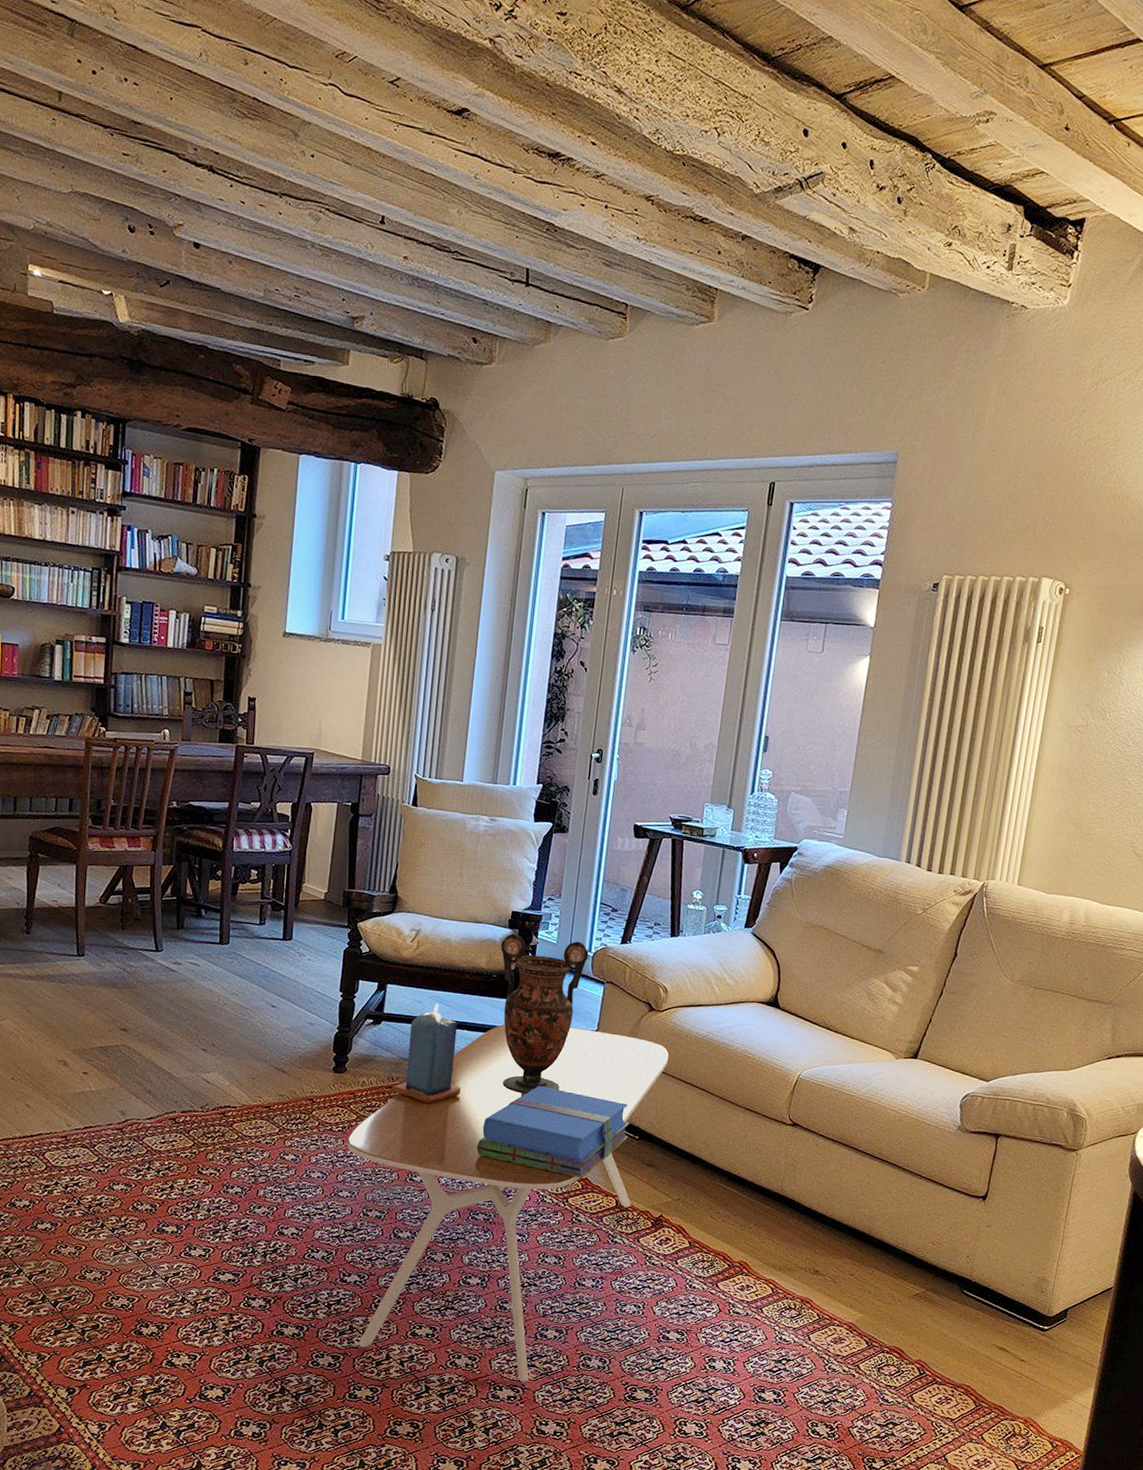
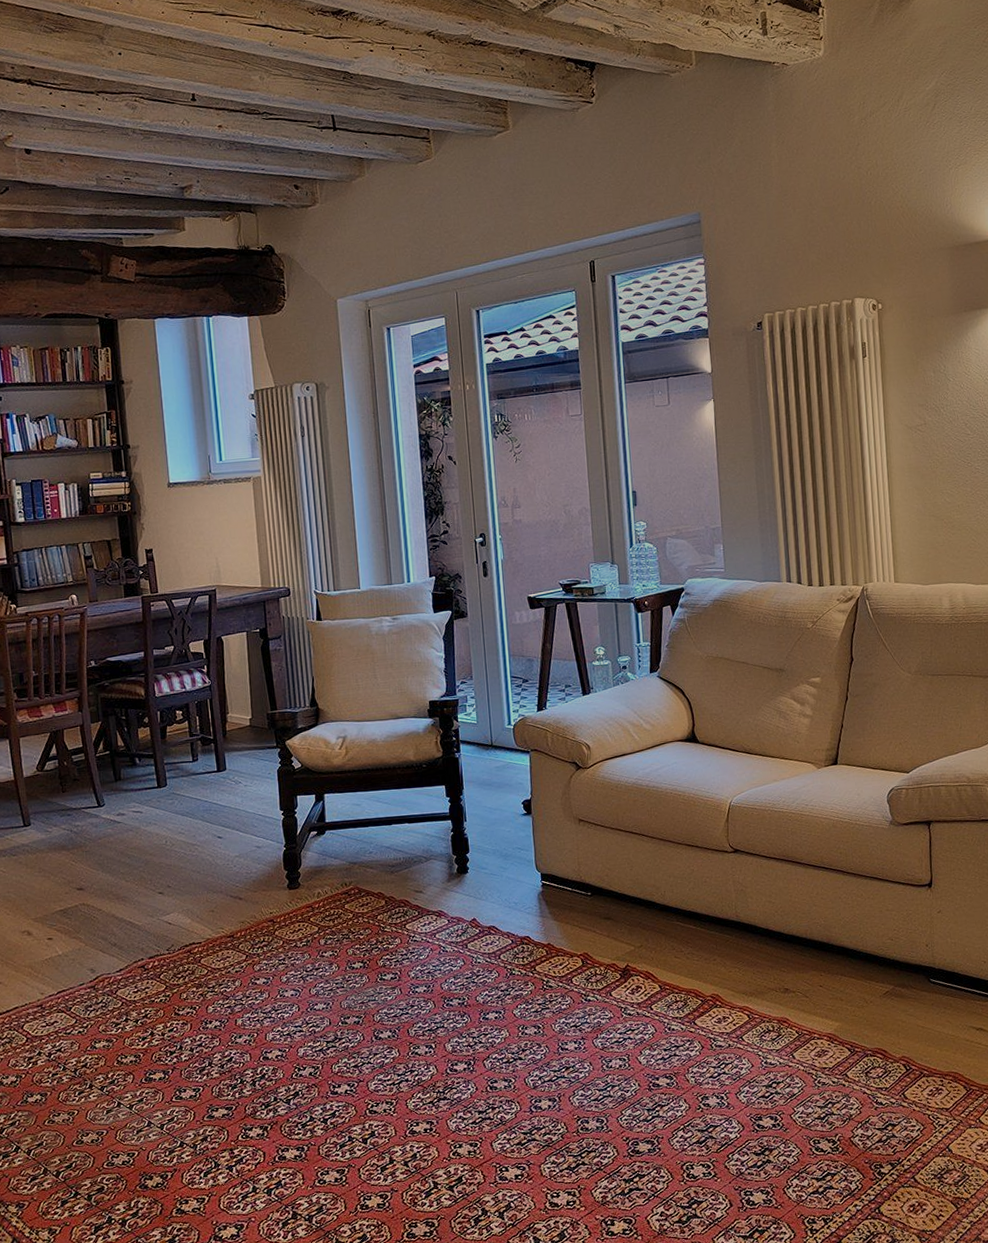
coffee table: present [347,1024,669,1382] -> none [313,798,605,1158]
candle: present [391,1003,462,1104] -> none [346,803,414,902]
books: present [476,1085,630,1179] -> none [438,862,581,945]
vase: present [500,933,589,1093] -> none [424,717,509,873]

